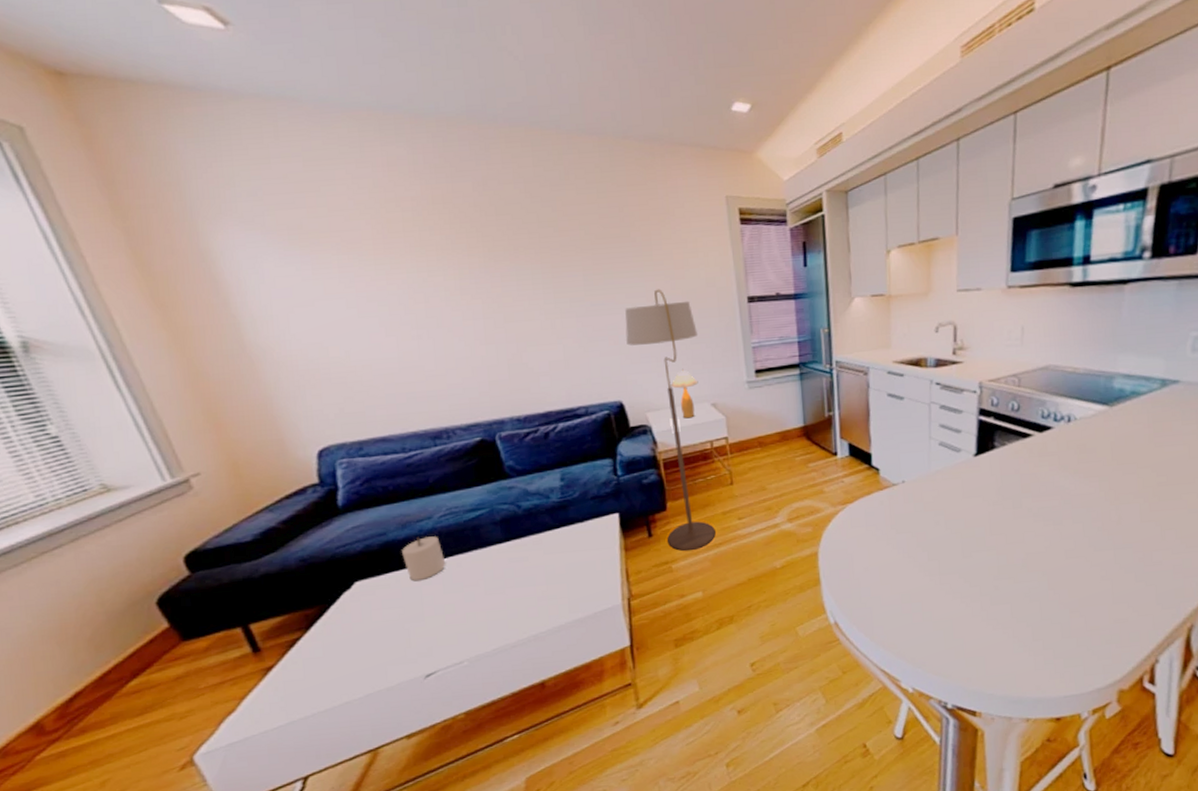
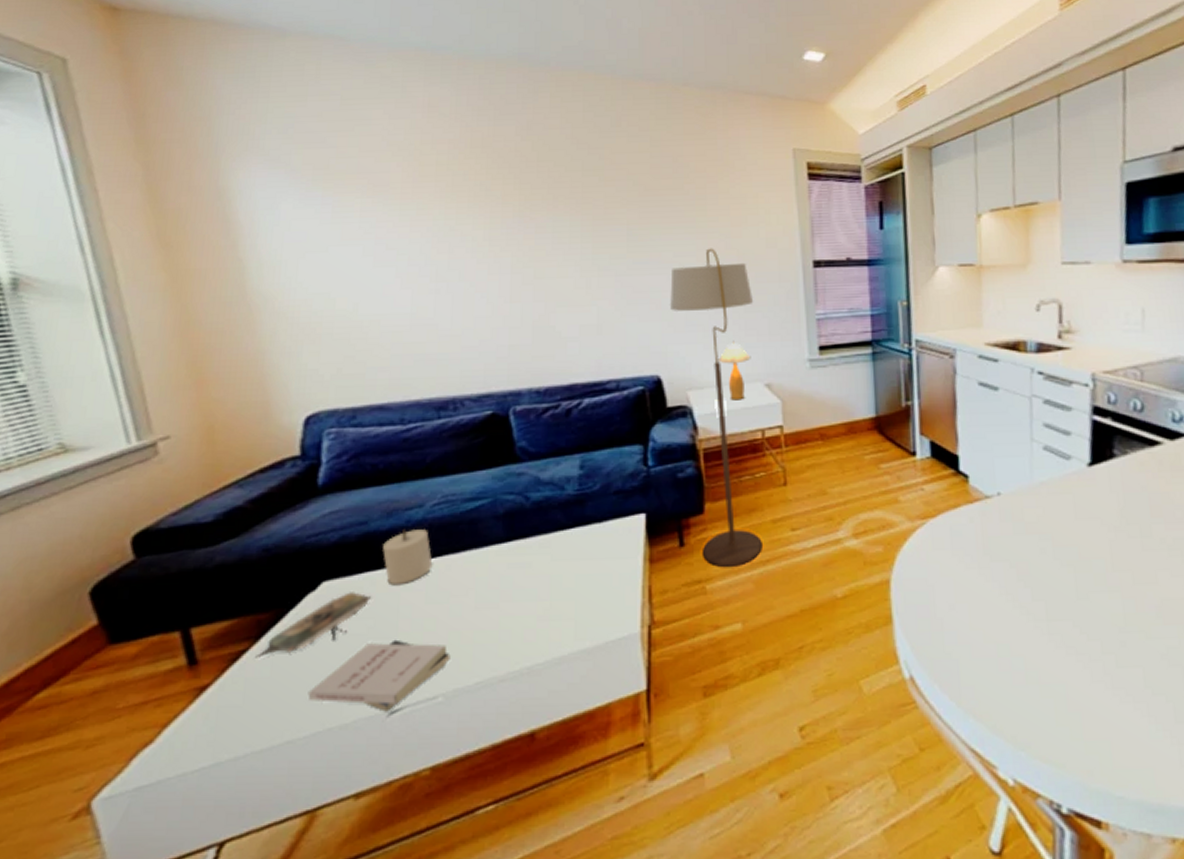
magazine: none [307,588,398,644] -> present [254,592,371,658]
books: none [357,622,470,676] -> present [308,639,450,712]

